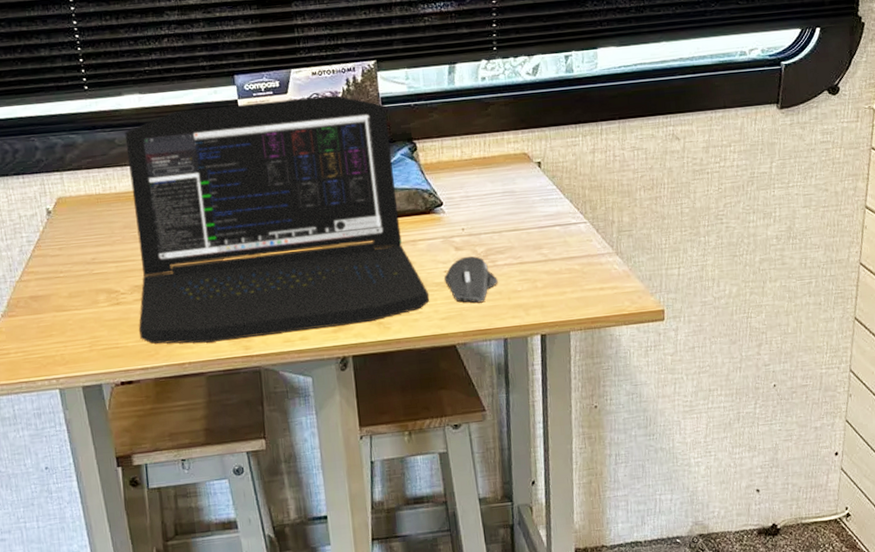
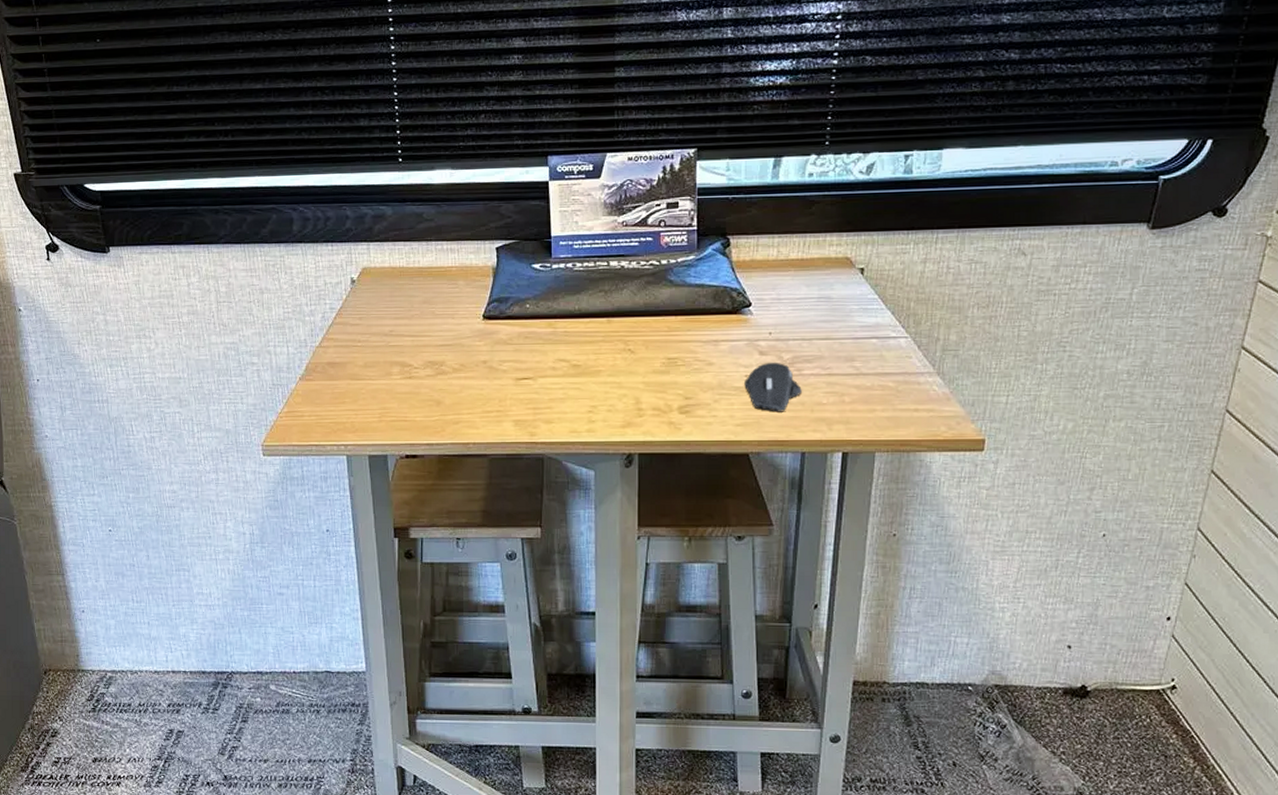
laptop: present [125,95,430,344] -> none [428,182,726,425]

